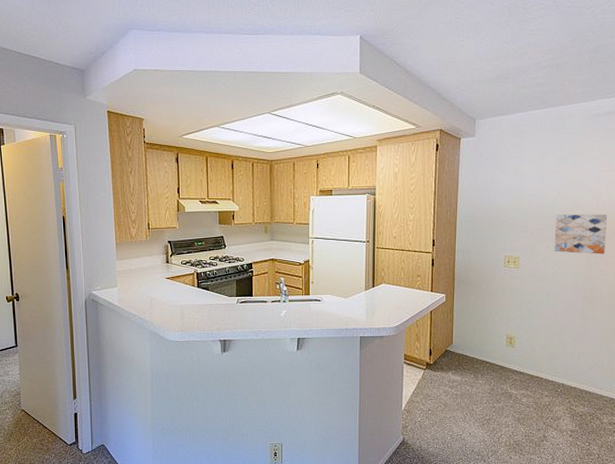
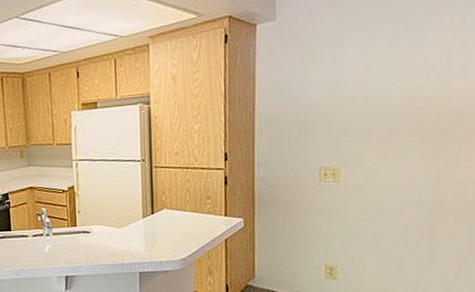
wall art: present [554,214,607,254] -> none [387,105,463,159]

